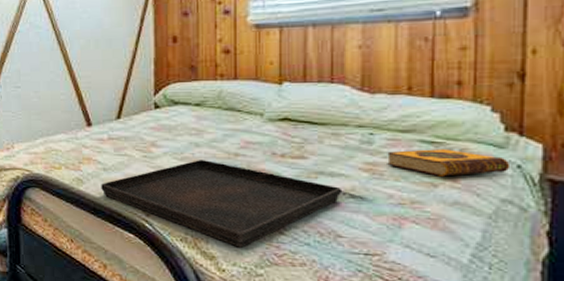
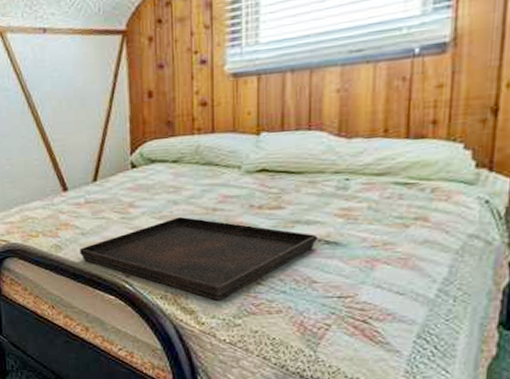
hardback book: present [387,148,511,177] -> none [361,188,479,217]

